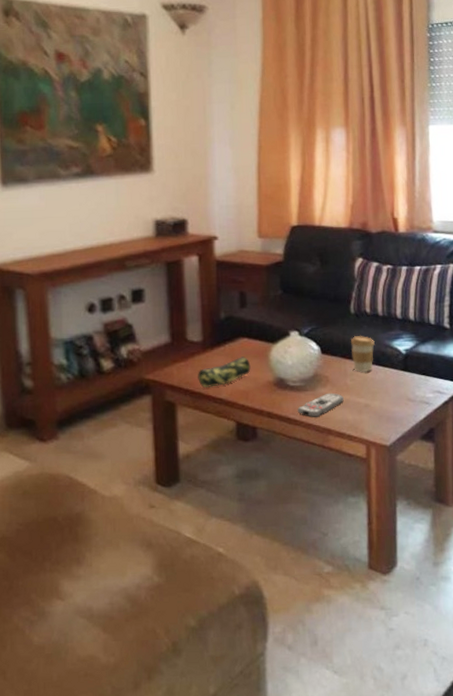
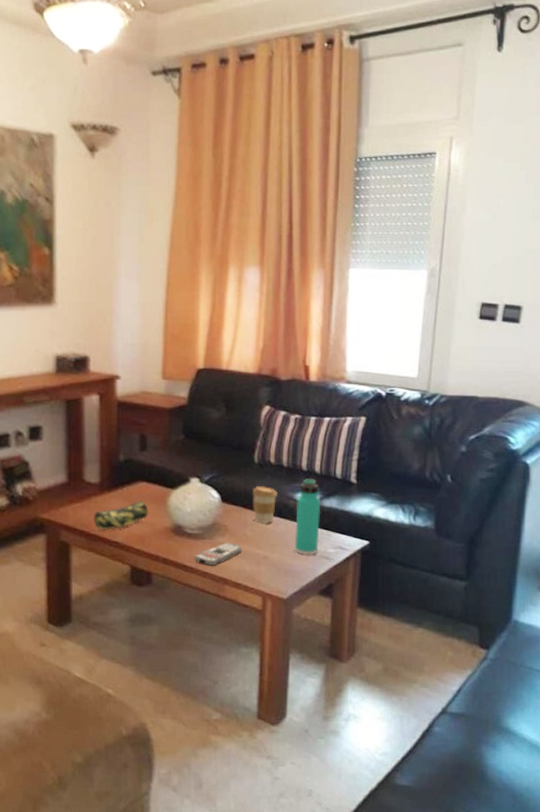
thermos bottle: none [393,325,418,401] -> present [294,478,321,555]

